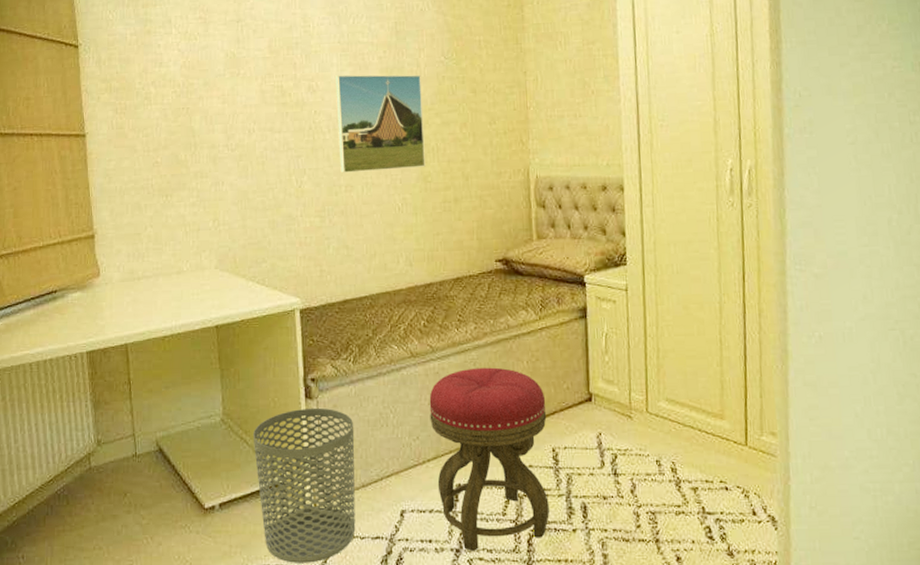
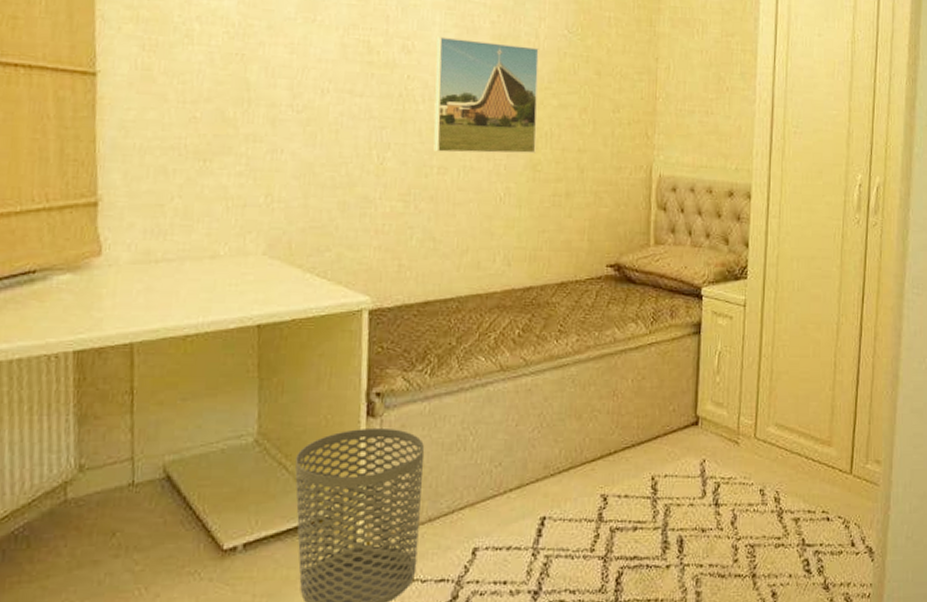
stool: present [429,367,549,551] -> none [516,385,649,593]

